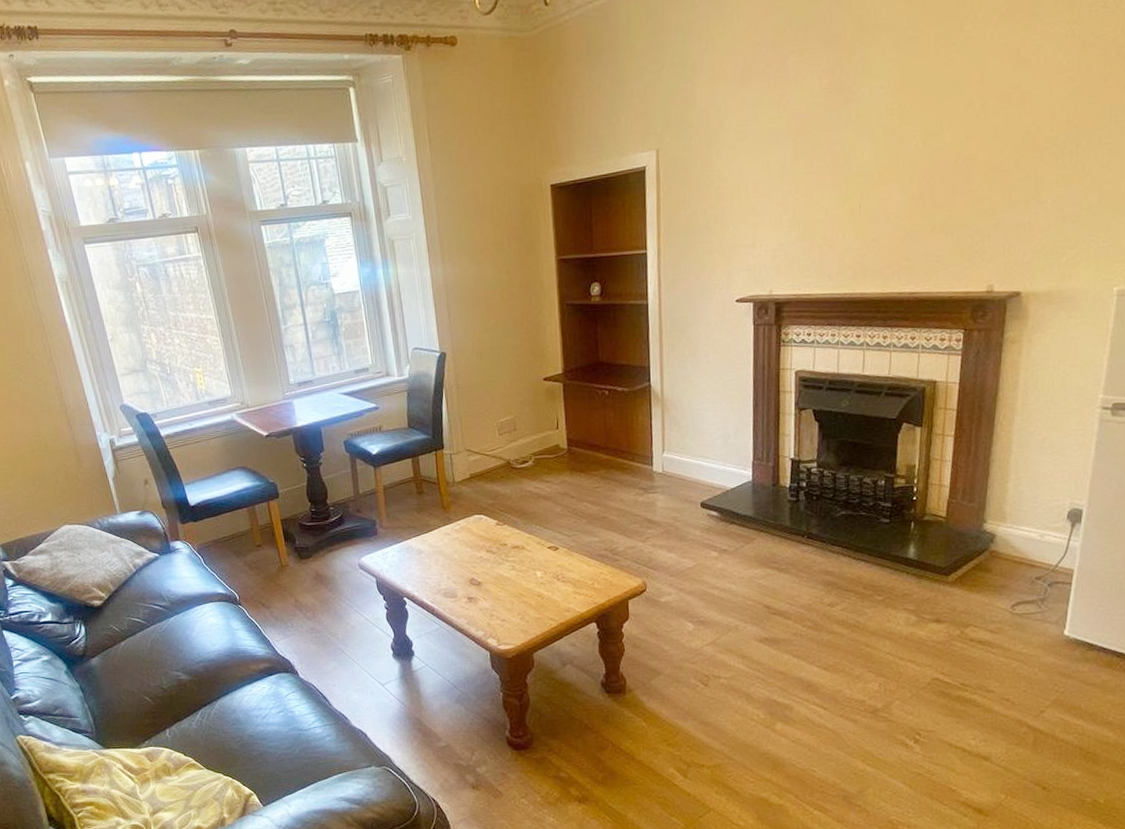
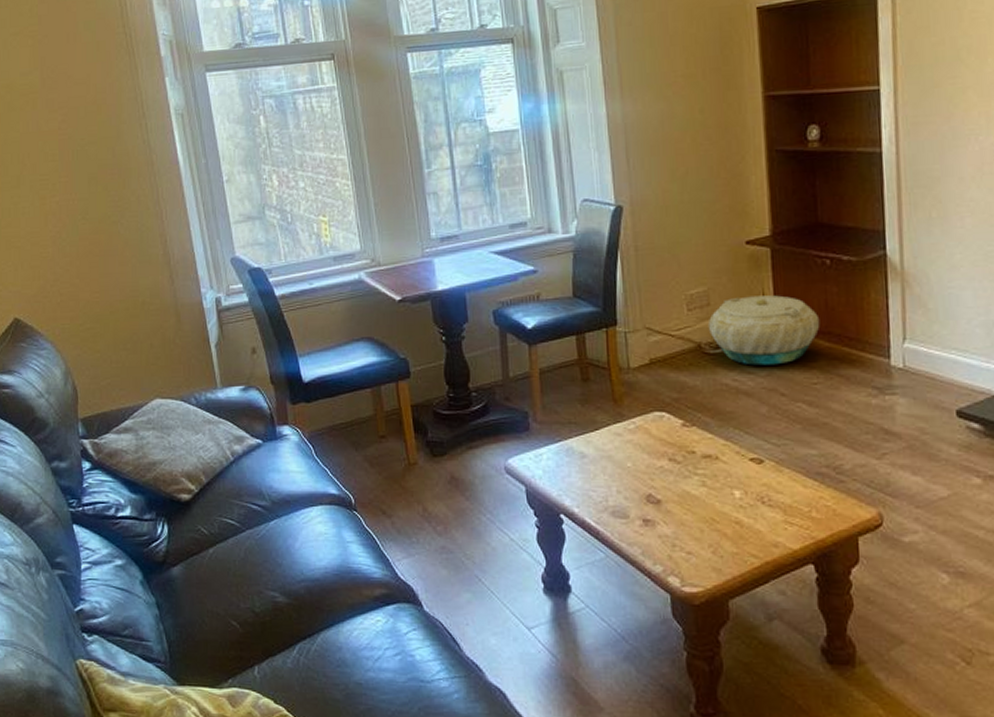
basket: none [515,420,601,476] -> present [707,295,820,366]

